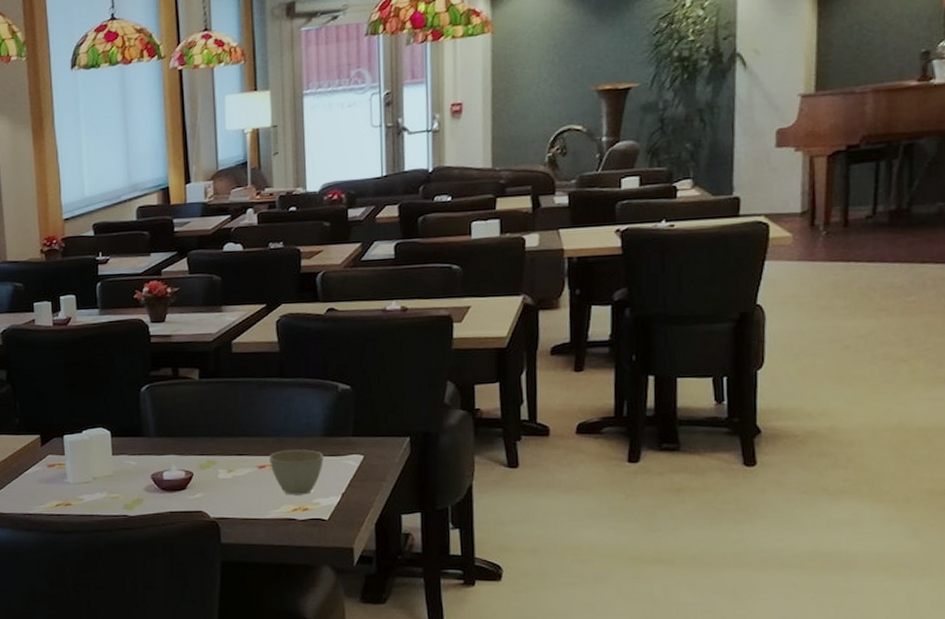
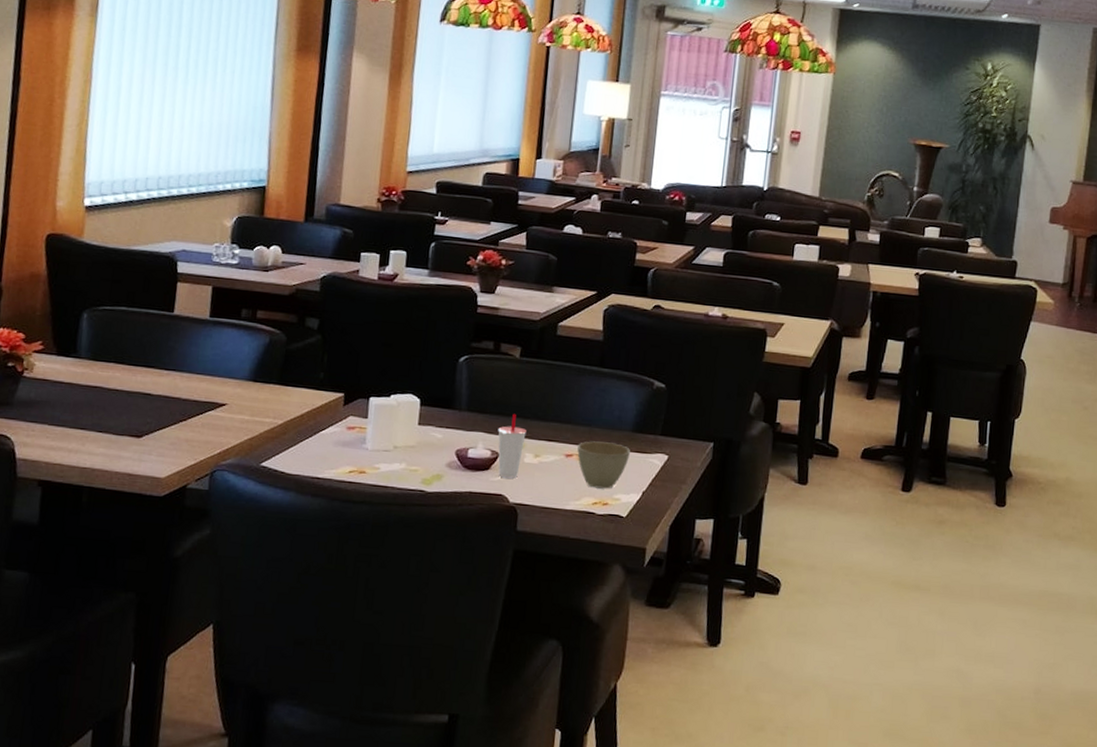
cup: none [188,433,217,495] -> present [498,413,526,479]

